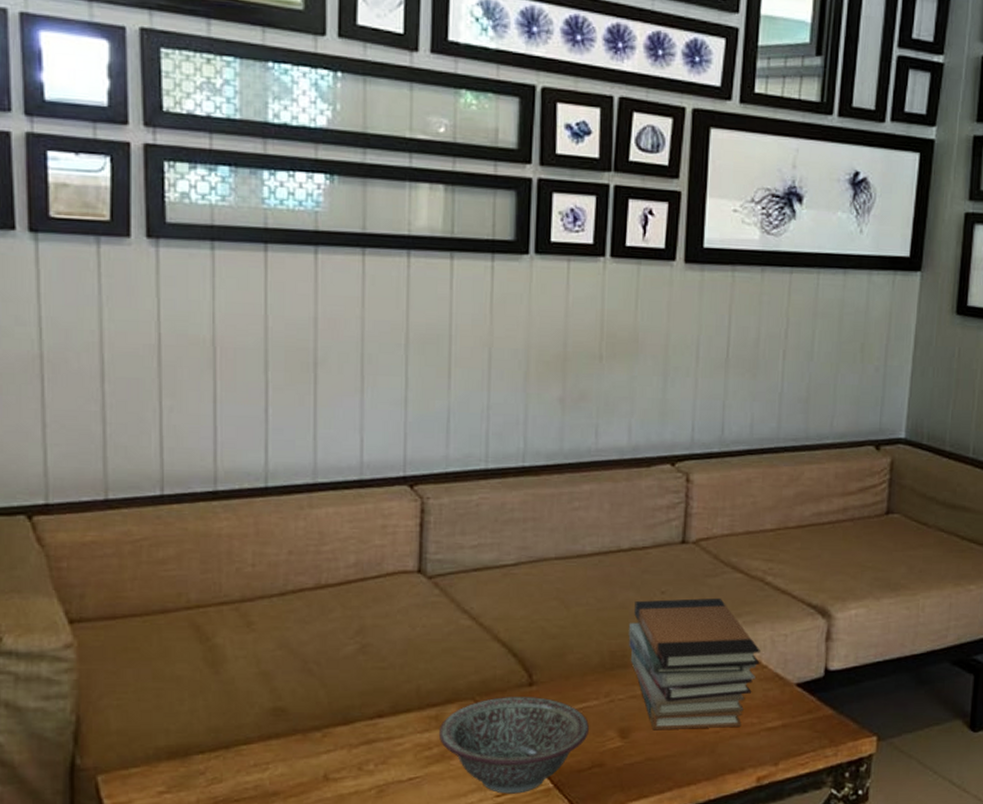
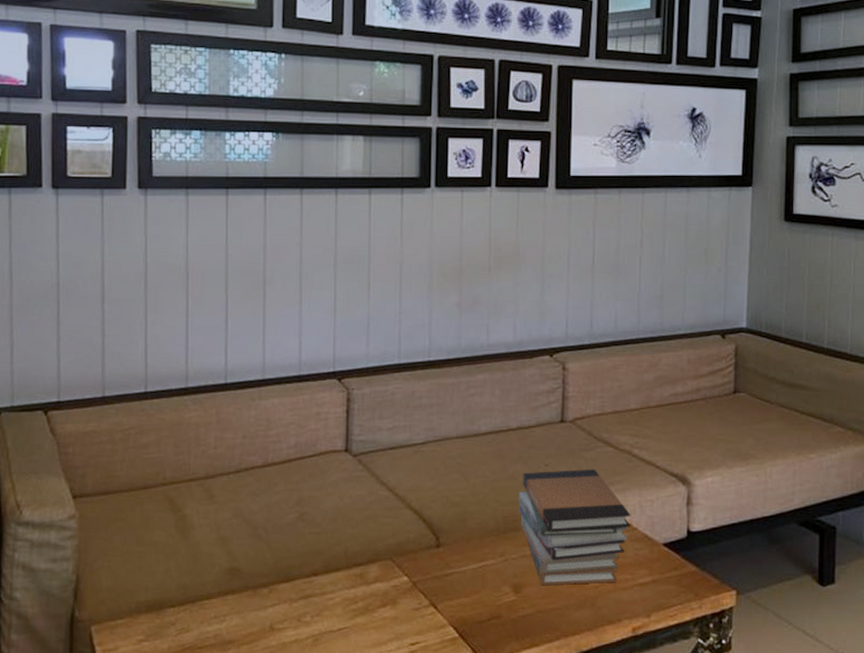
decorative bowl: present [438,697,589,794] -> none [363,557,487,642]

